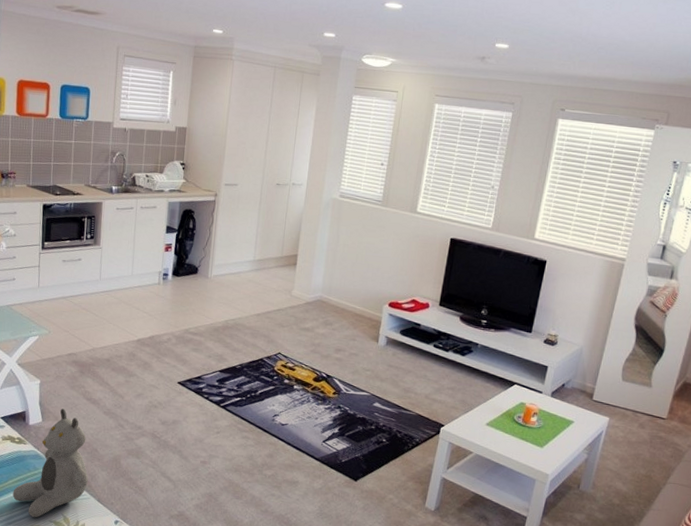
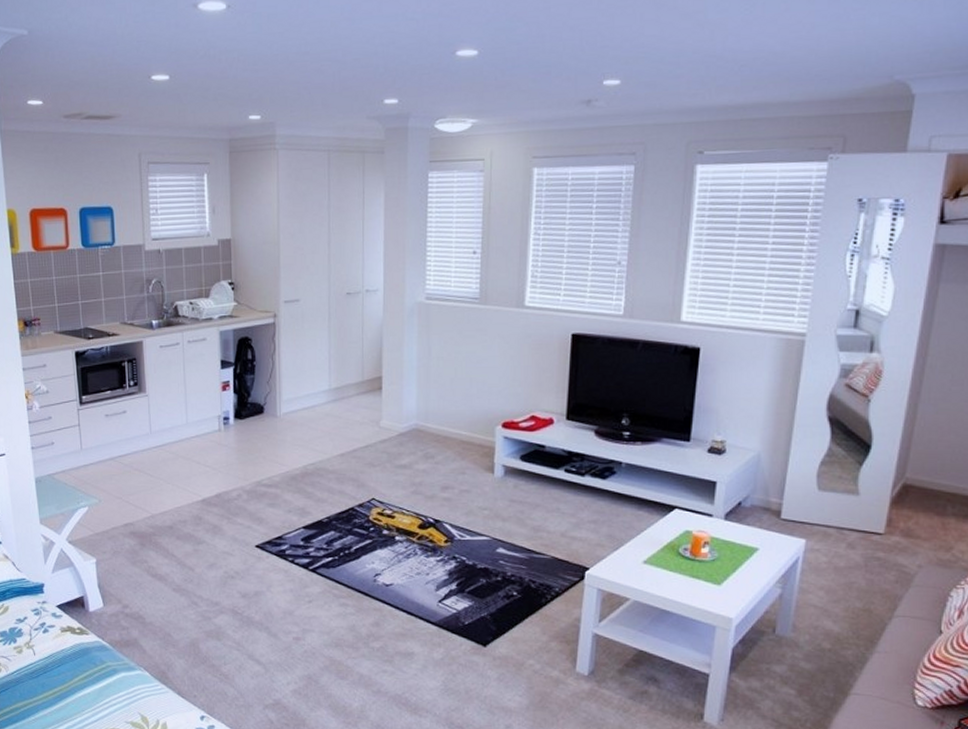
teddy bear: present [12,408,88,518] -> none [80,589,164,720]

